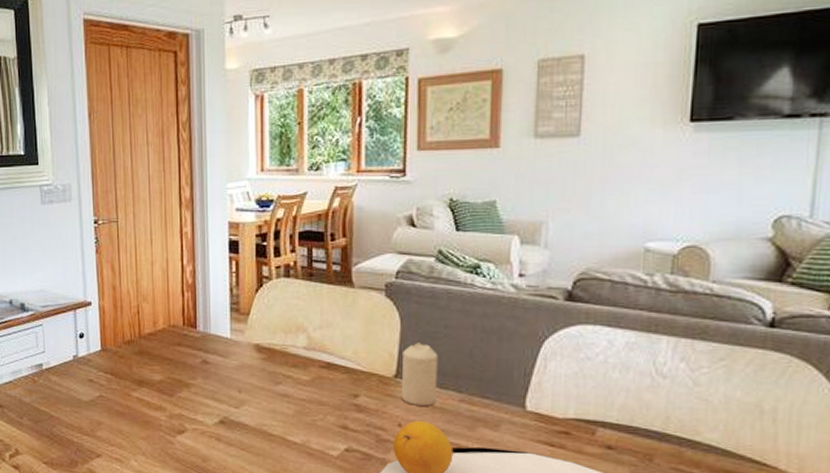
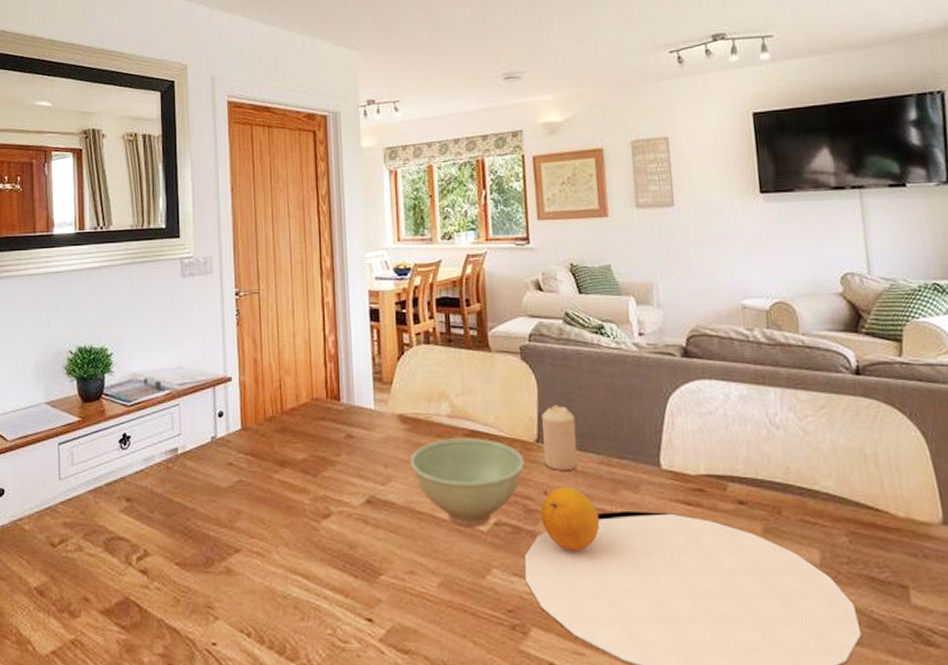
bowl: none [264,369,380,451] -> present [410,438,525,527]

